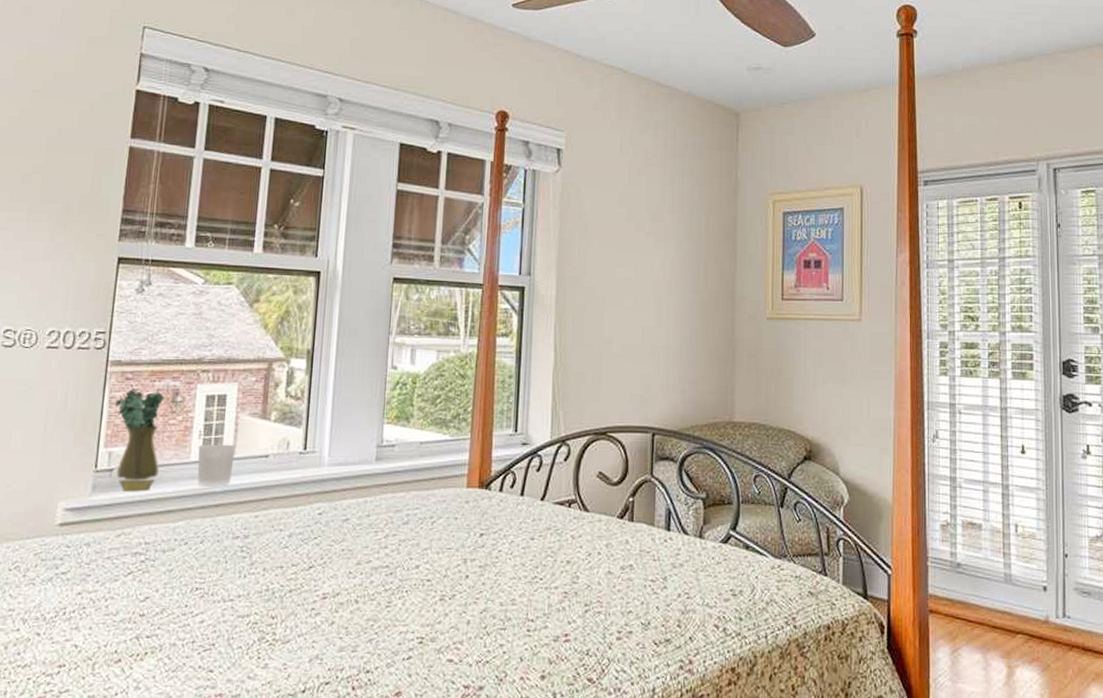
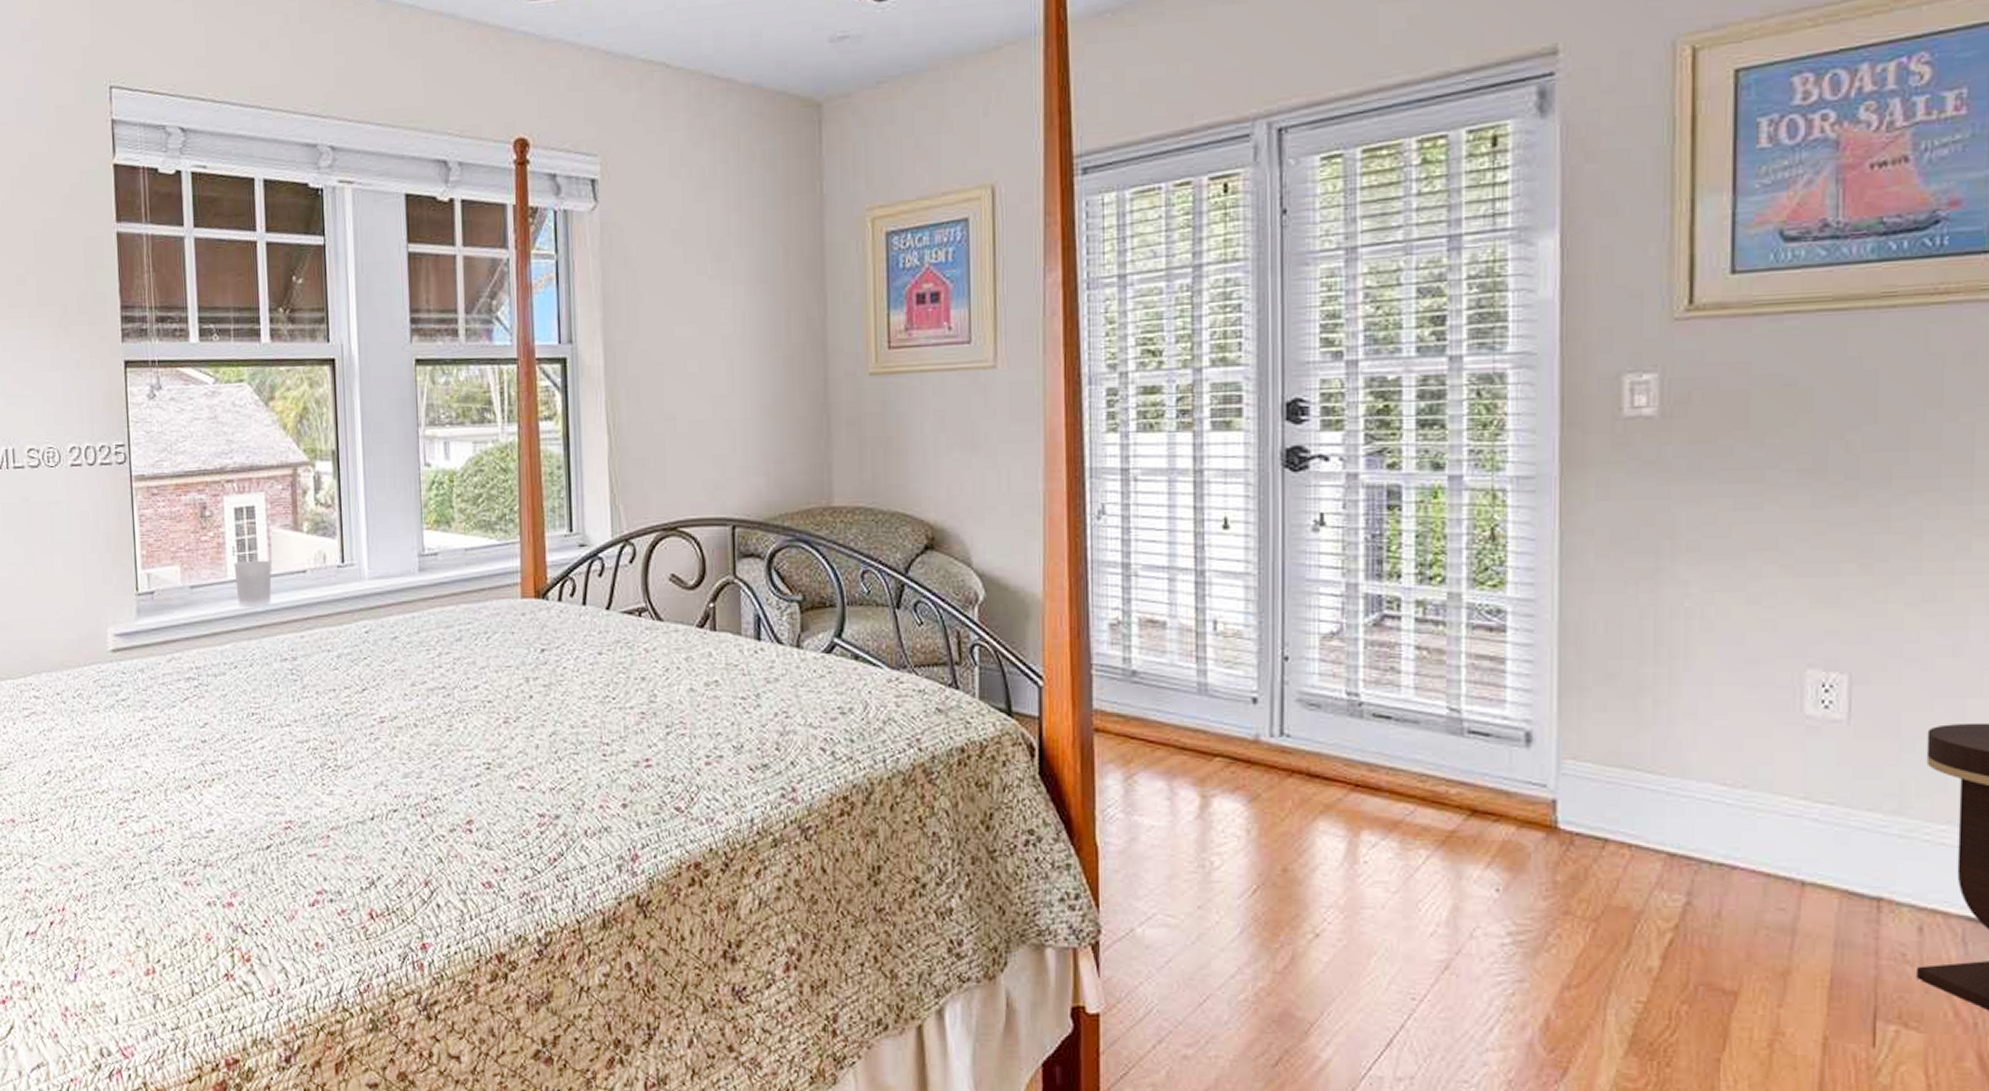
vase: present [115,384,165,492] -> none [145,500,199,615]

